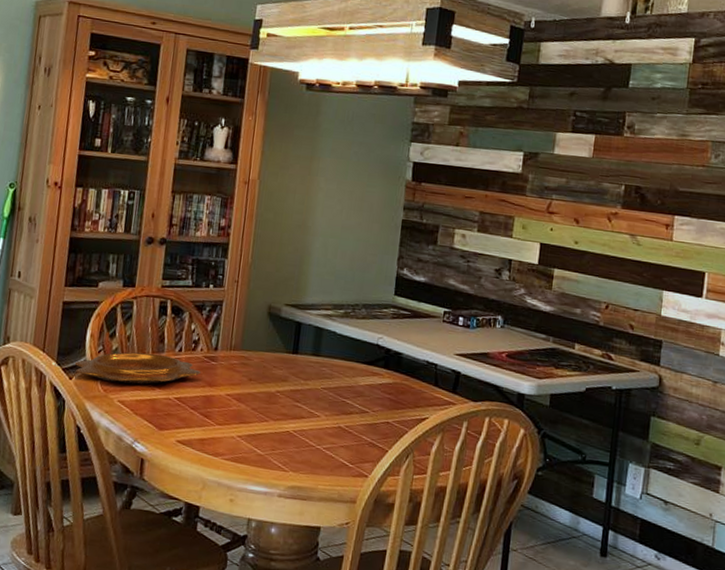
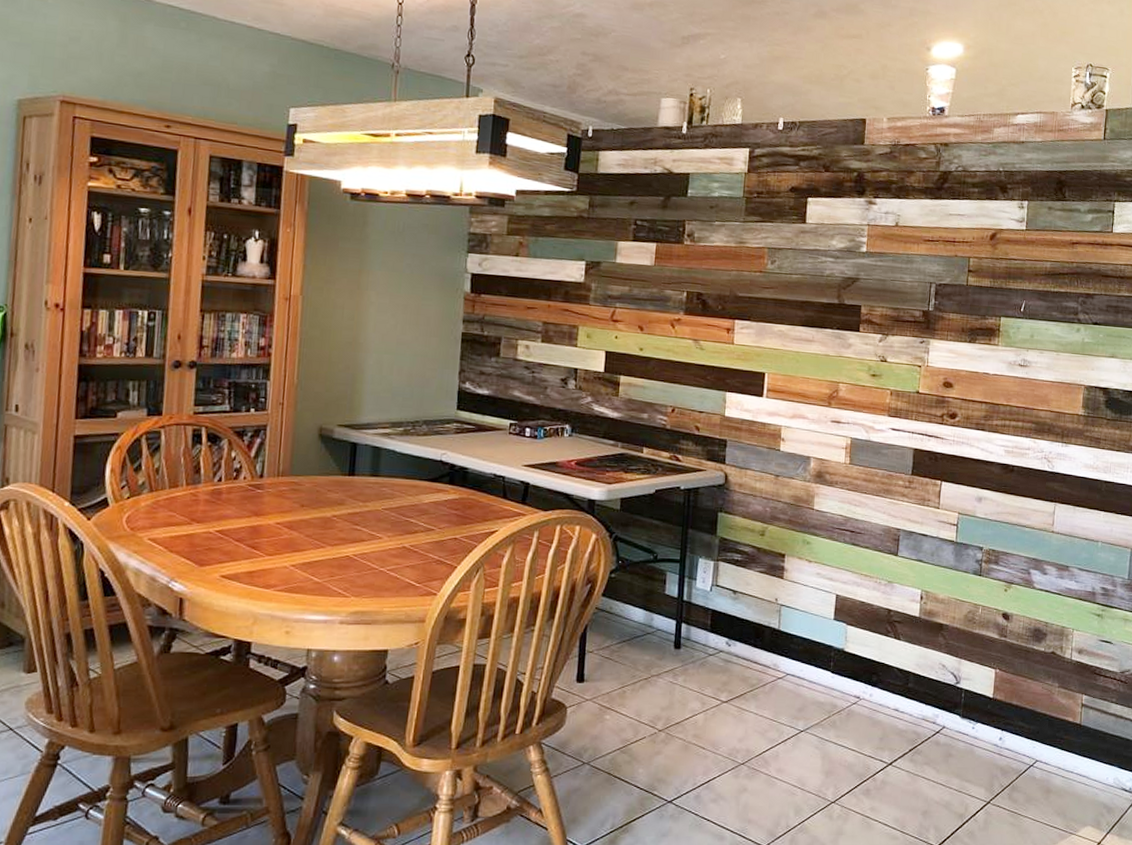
decorative bowl: present [74,352,201,385] -> none [92,485,246,520]

